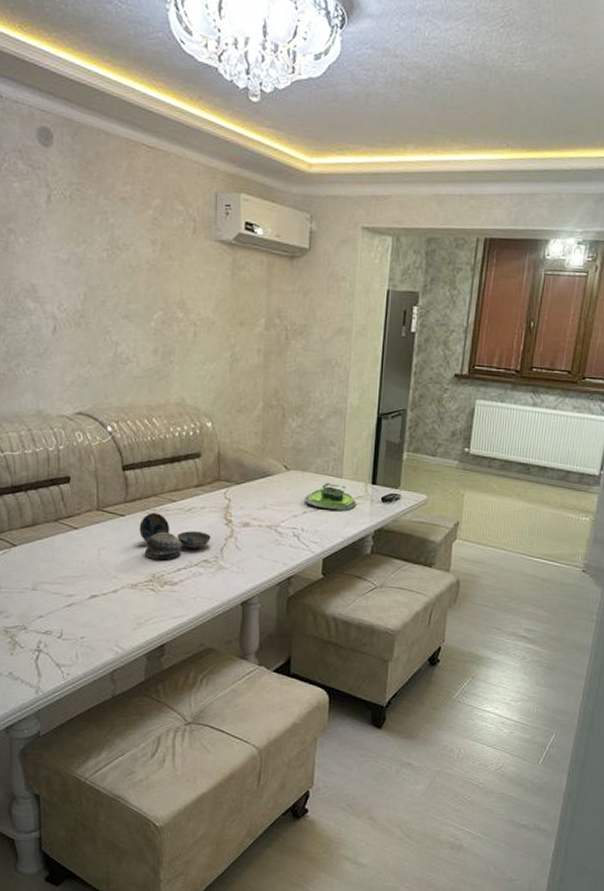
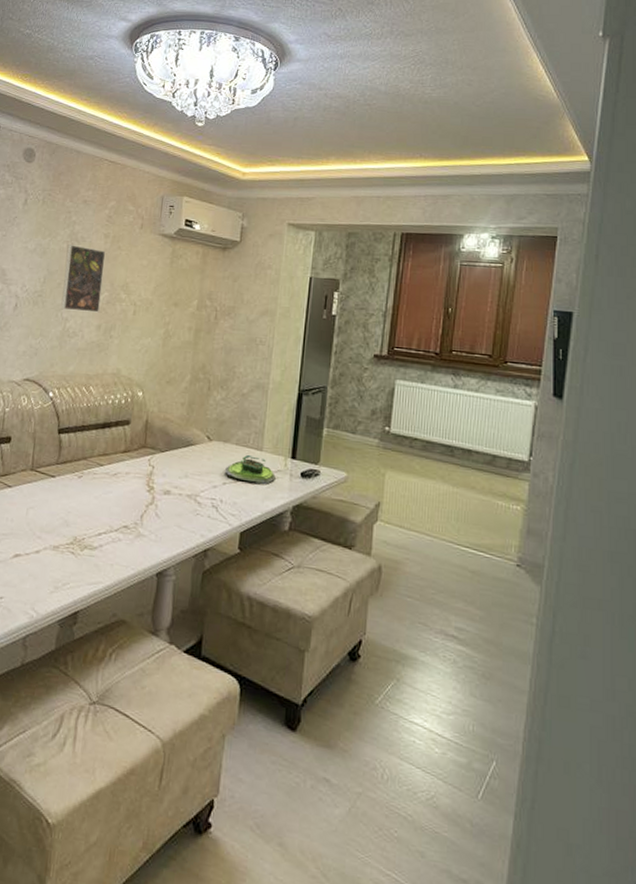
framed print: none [108,253,155,335] -> present [61,244,106,313]
decorative bowl: present [139,513,211,560] -> none [66,475,133,524]

